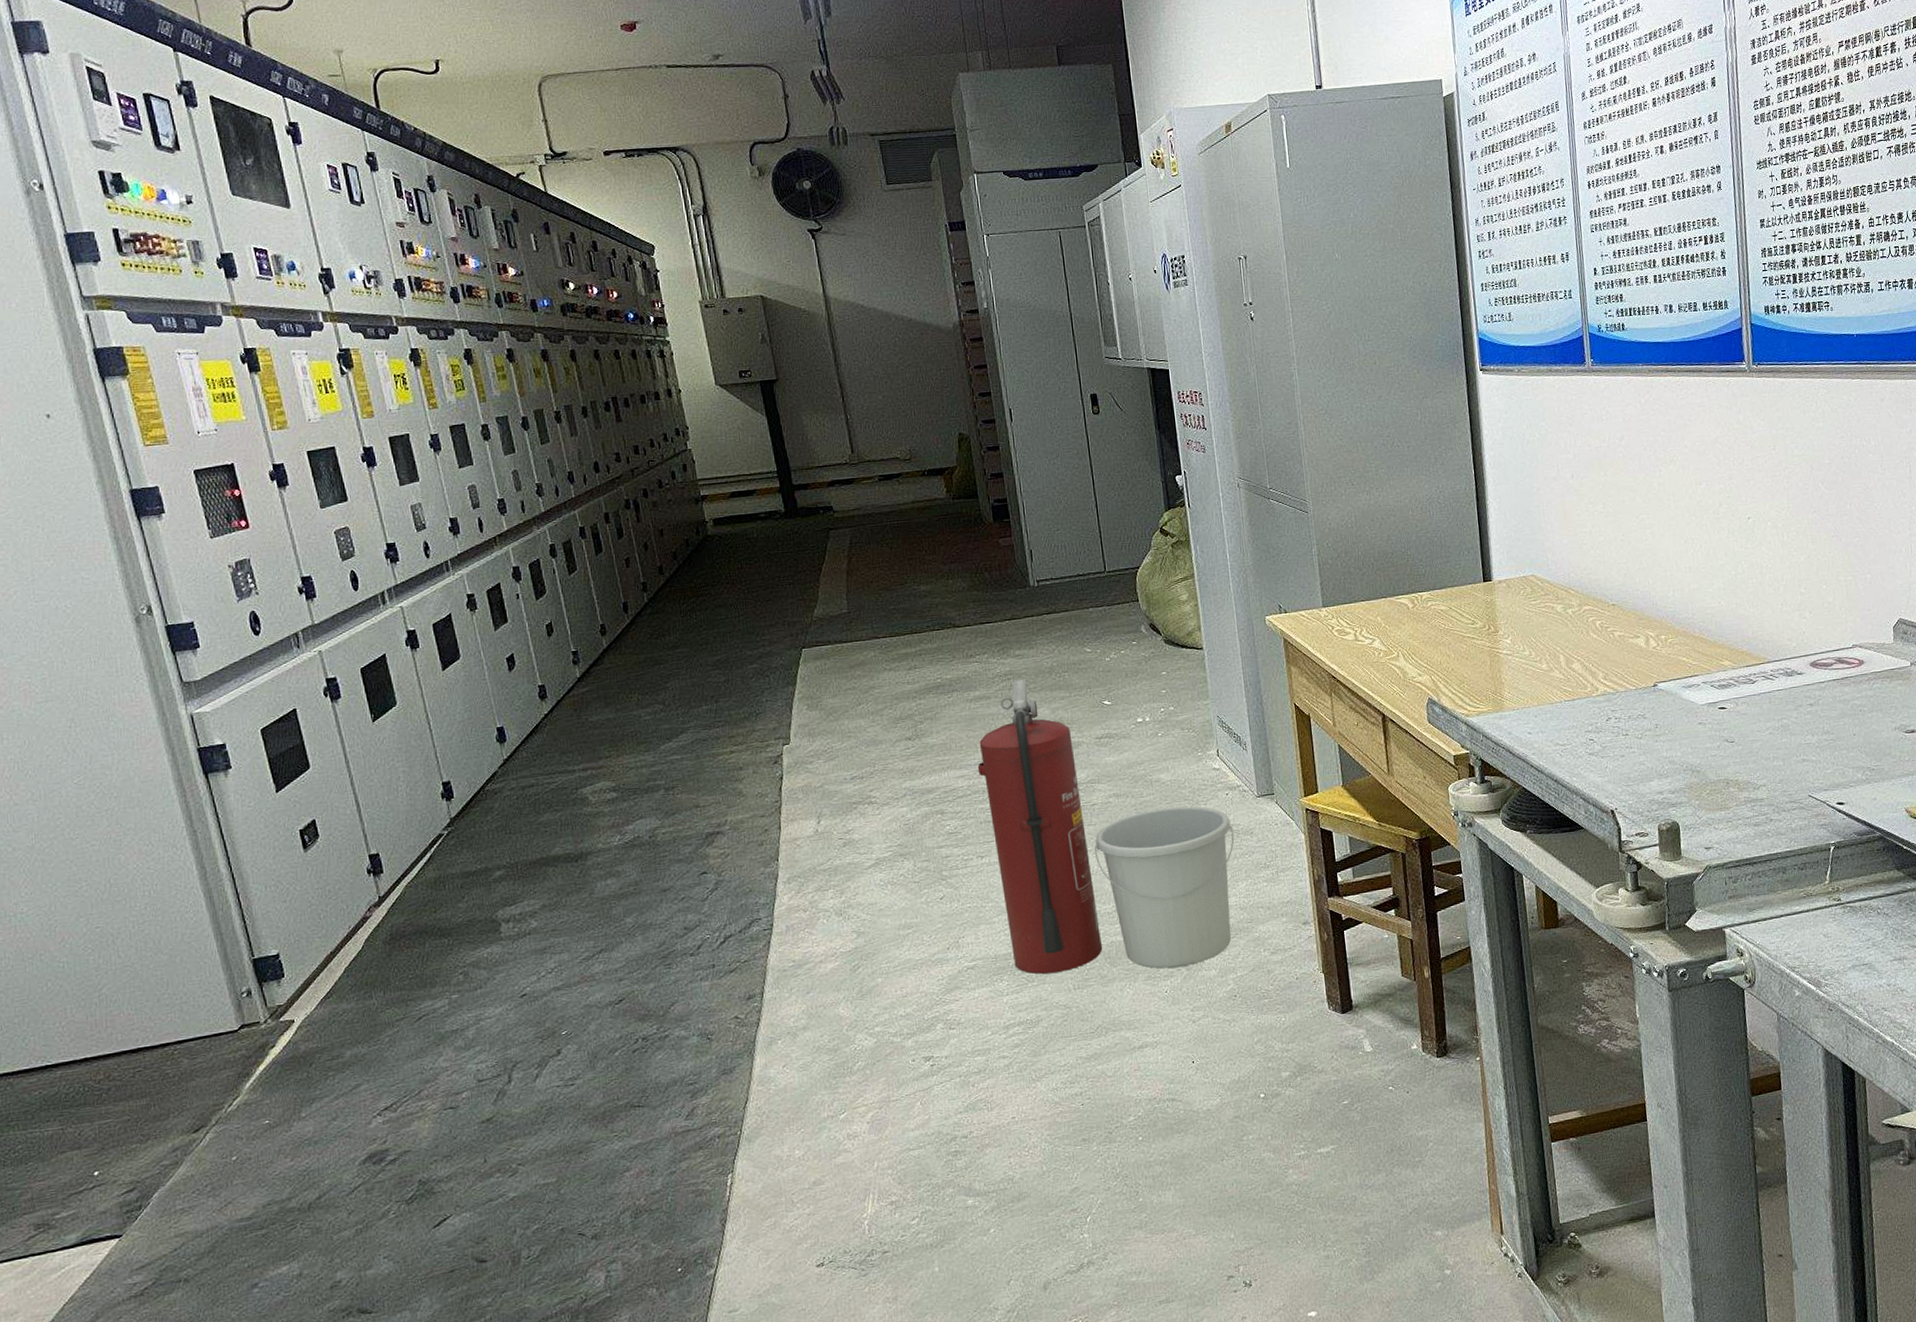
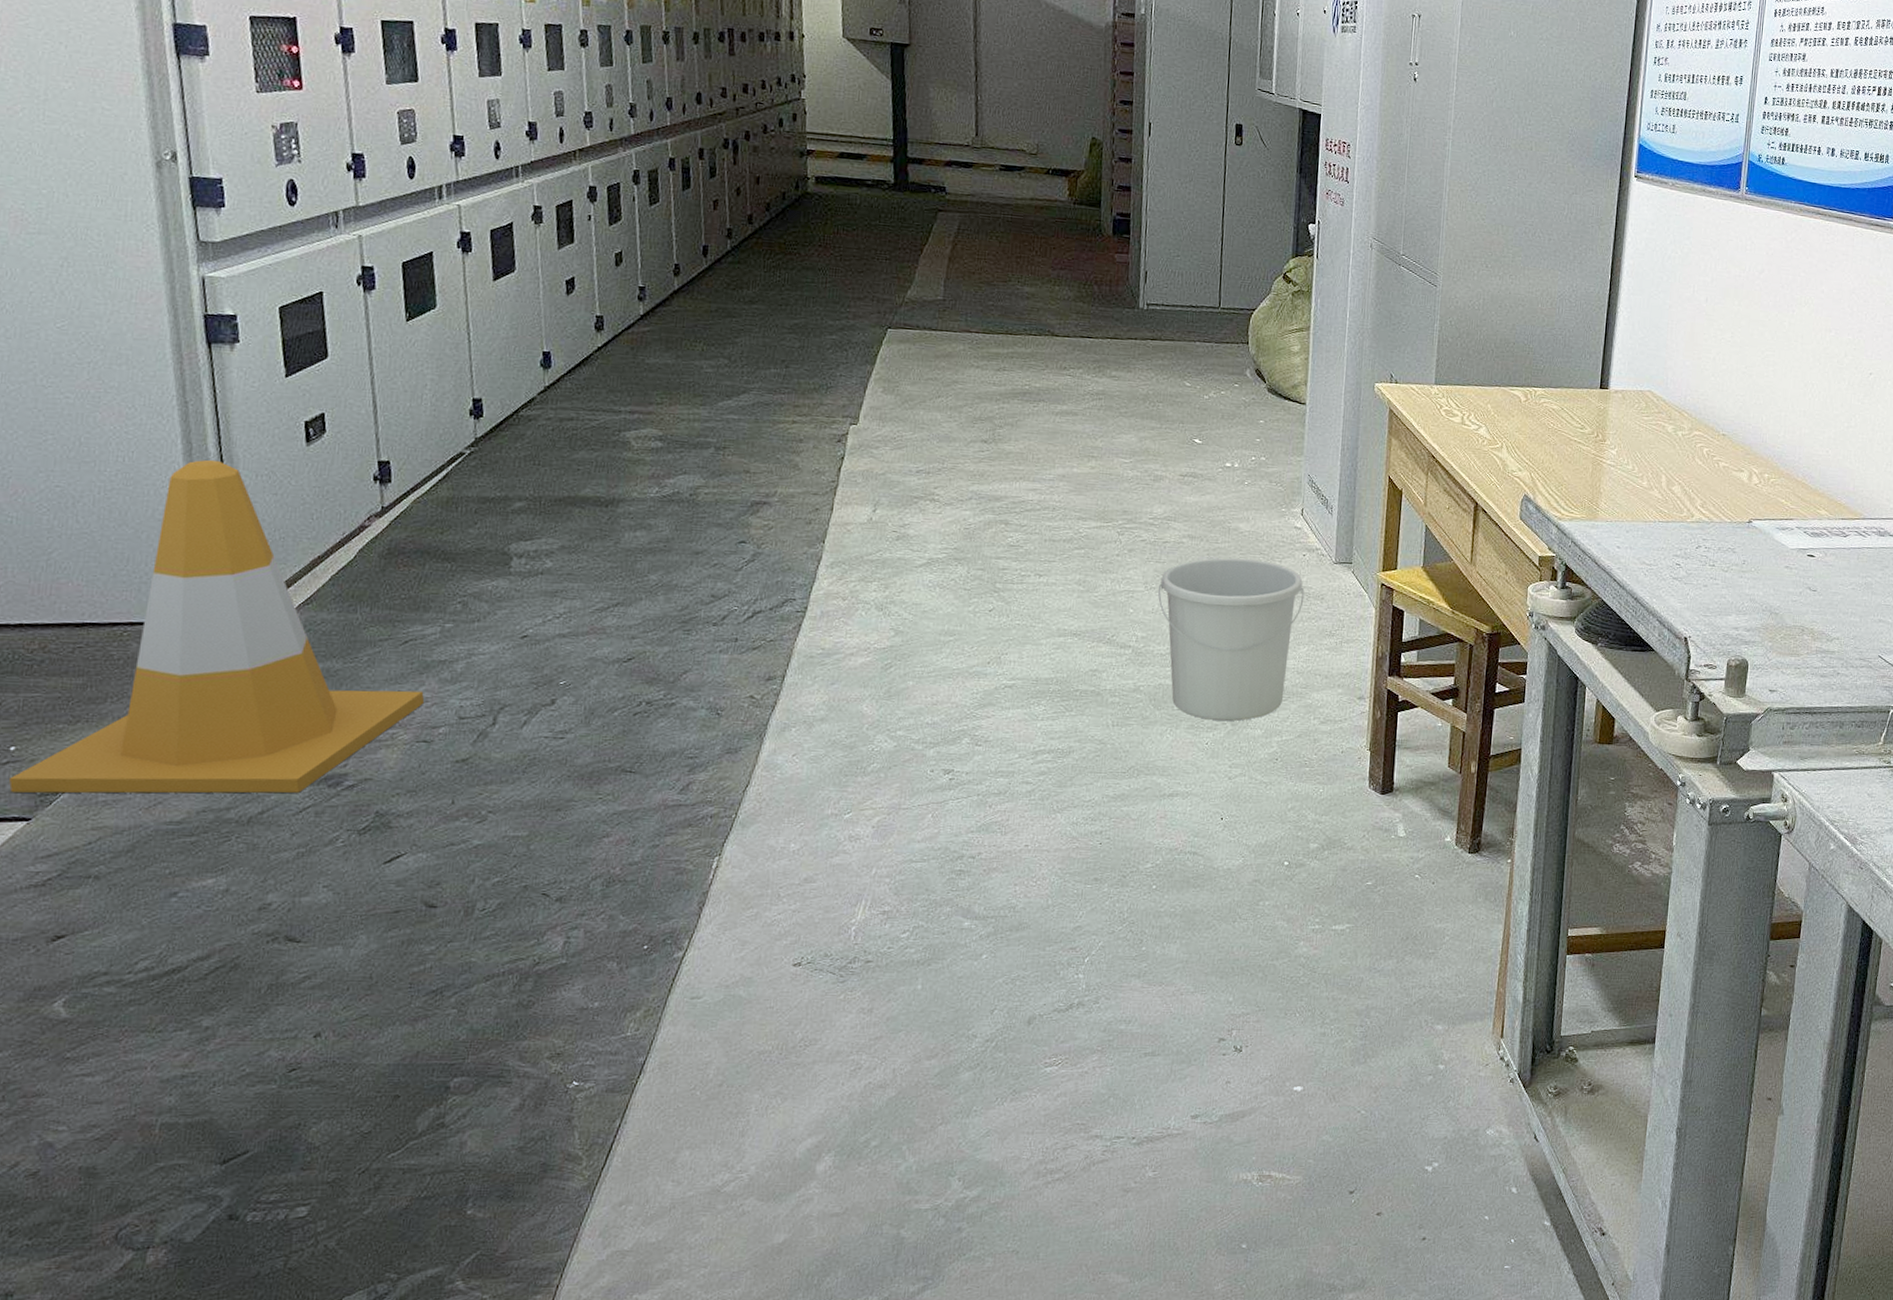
traffic cone: none [97,879,445,1215] -> present [8,459,425,794]
fire extinguisher: present [977,678,1103,974] -> none [1051,400,1155,706]

